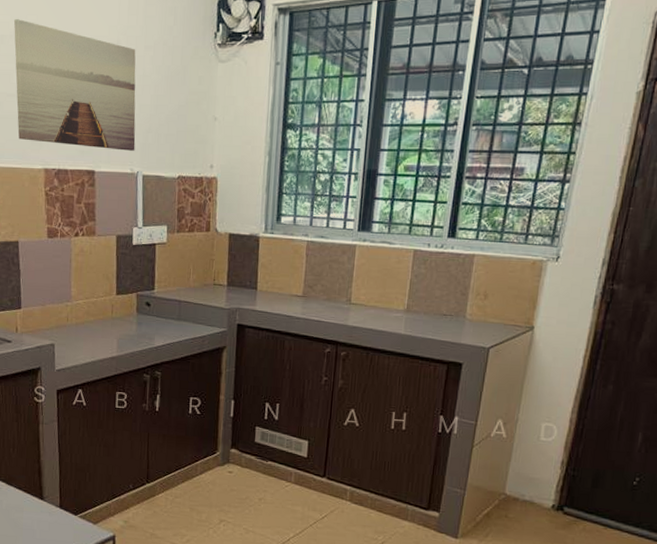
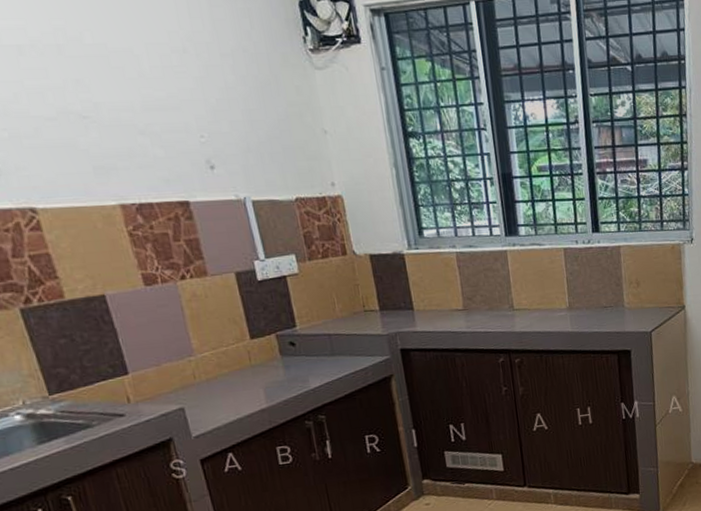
wall art: present [14,18,136,151] -> none [32,23,236,175]

